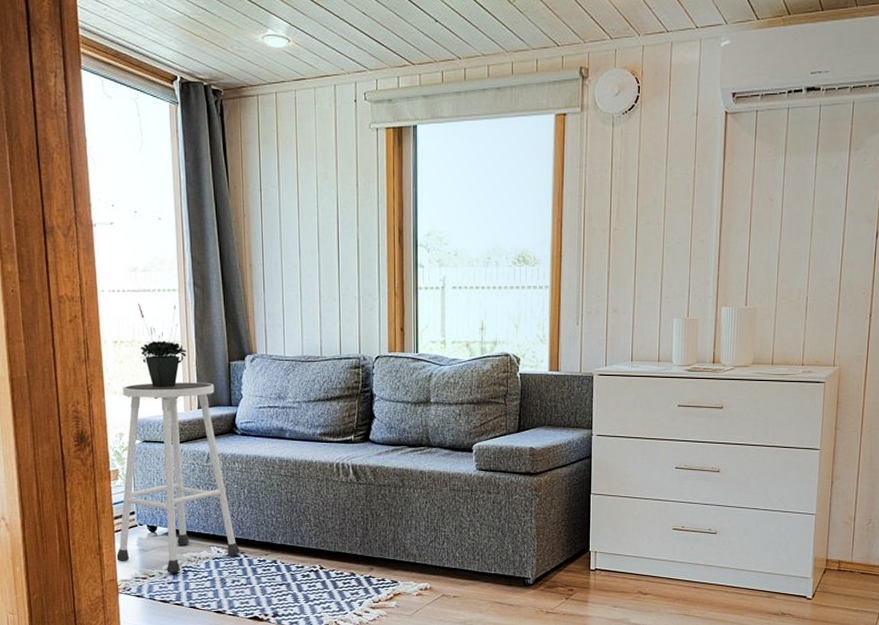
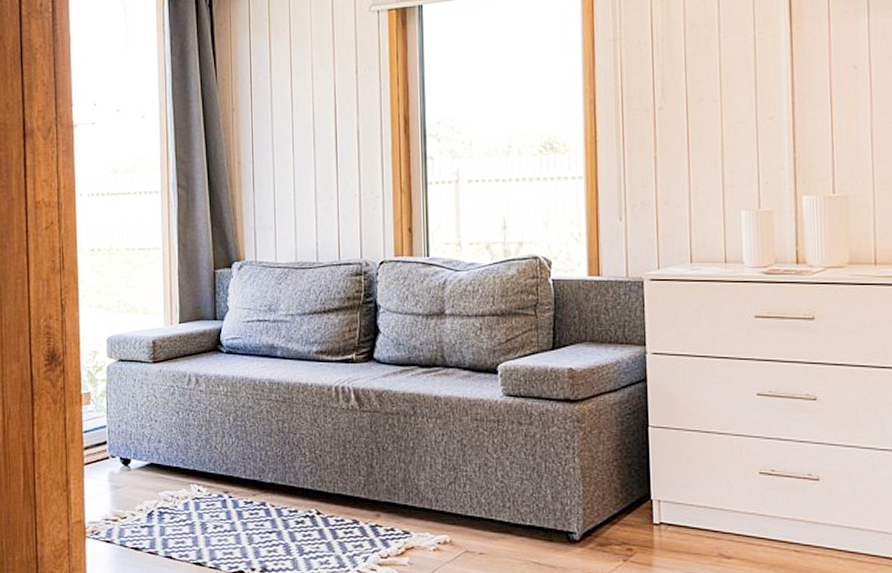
stool: present [116,382,240,573] -> none [85,293,224,515]
potted plant: present [138,302,187,388] -> none [118,206,169,300]

